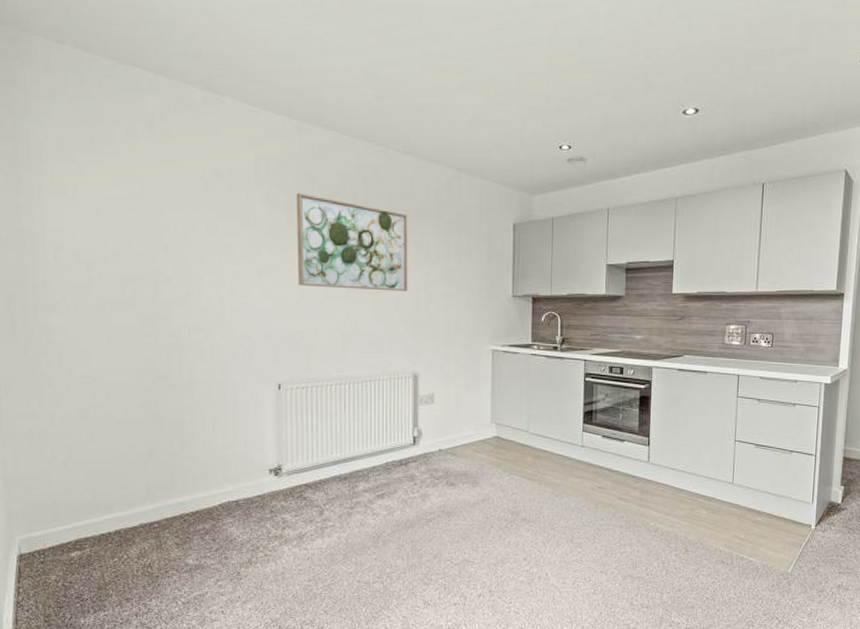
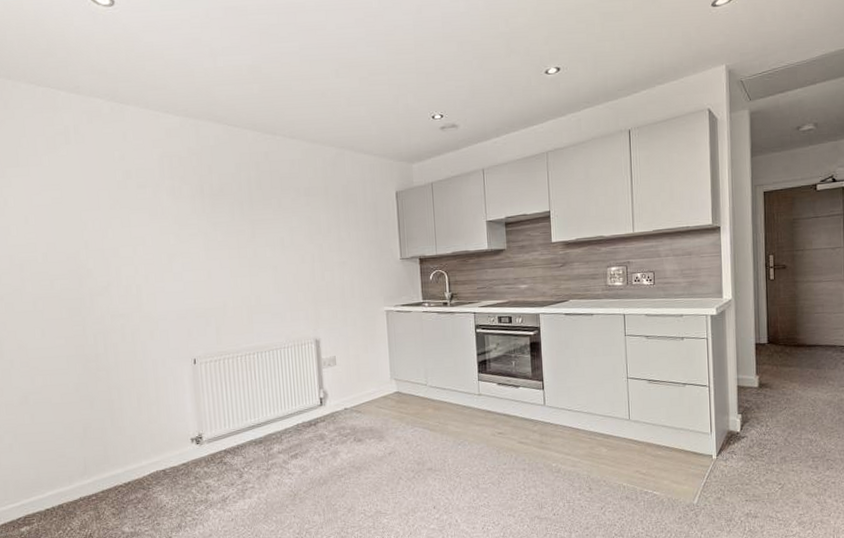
wall art: present [297,193,408,292] -> none [198,183,304,268]

